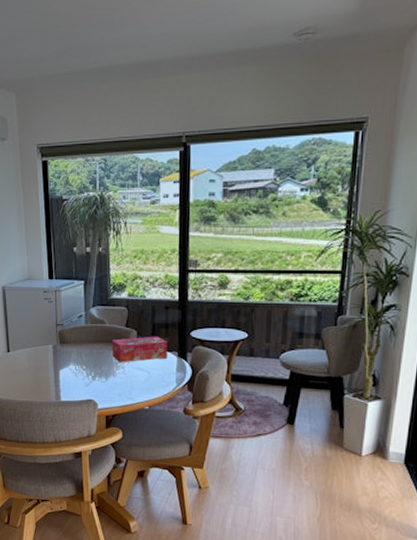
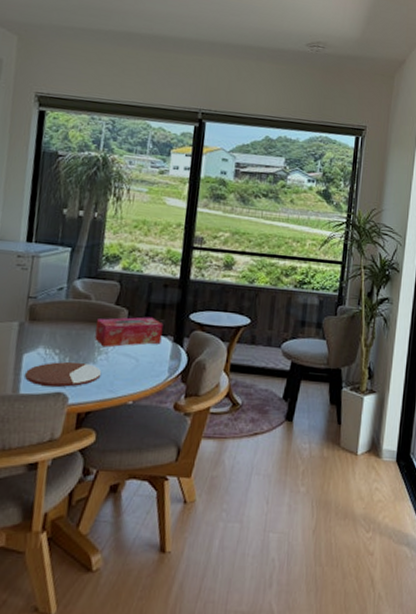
plate: none [63,375,121,396] -> present [25,361,102,388]

